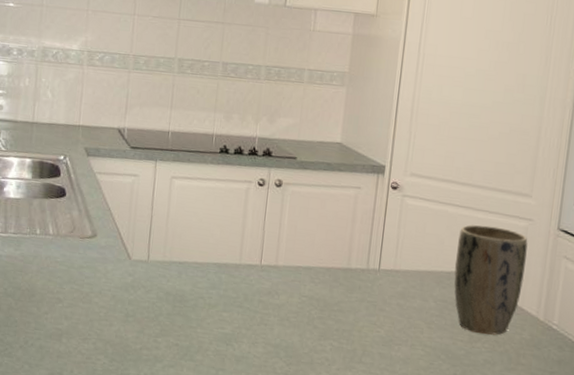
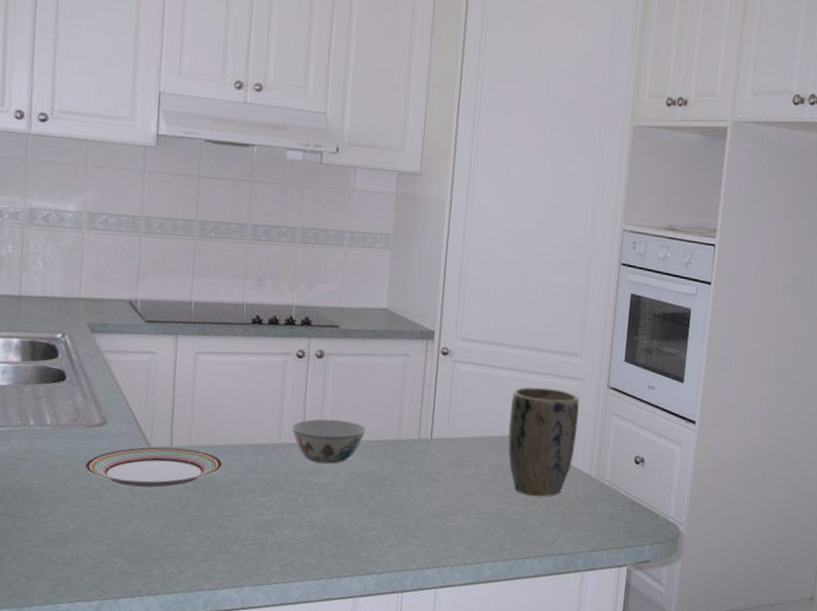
plate: none [77,259,191,296] -> present [84,447,223,488]
bowl: none [251,243,319,287] -> present [291,418,367,464]

